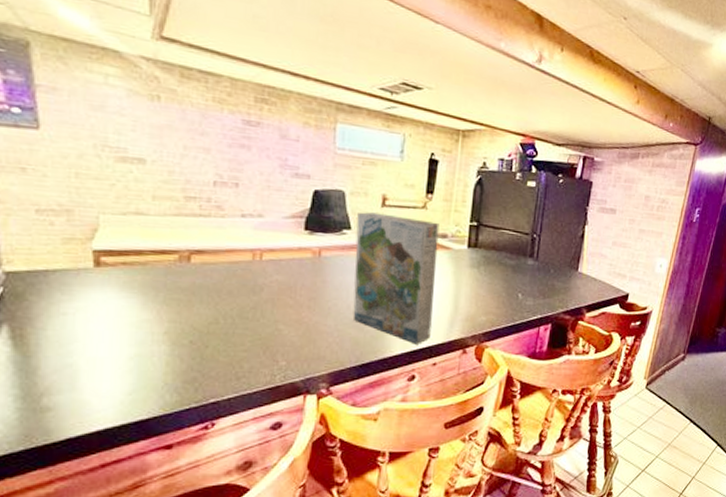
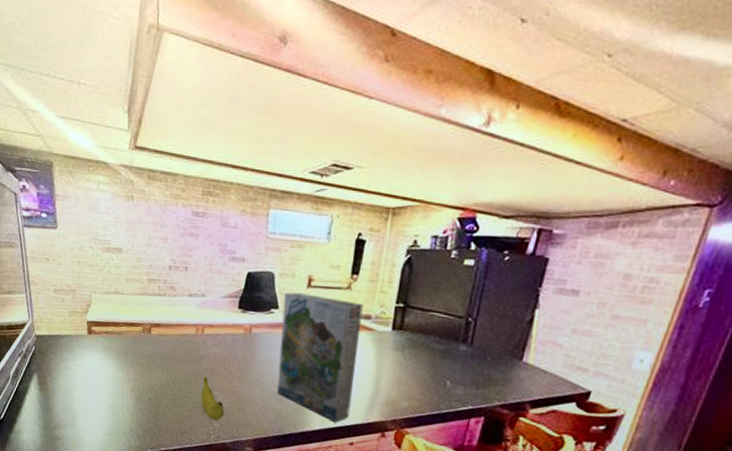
banana: none [261,308,292,358] -> present [201,376,225,421]

